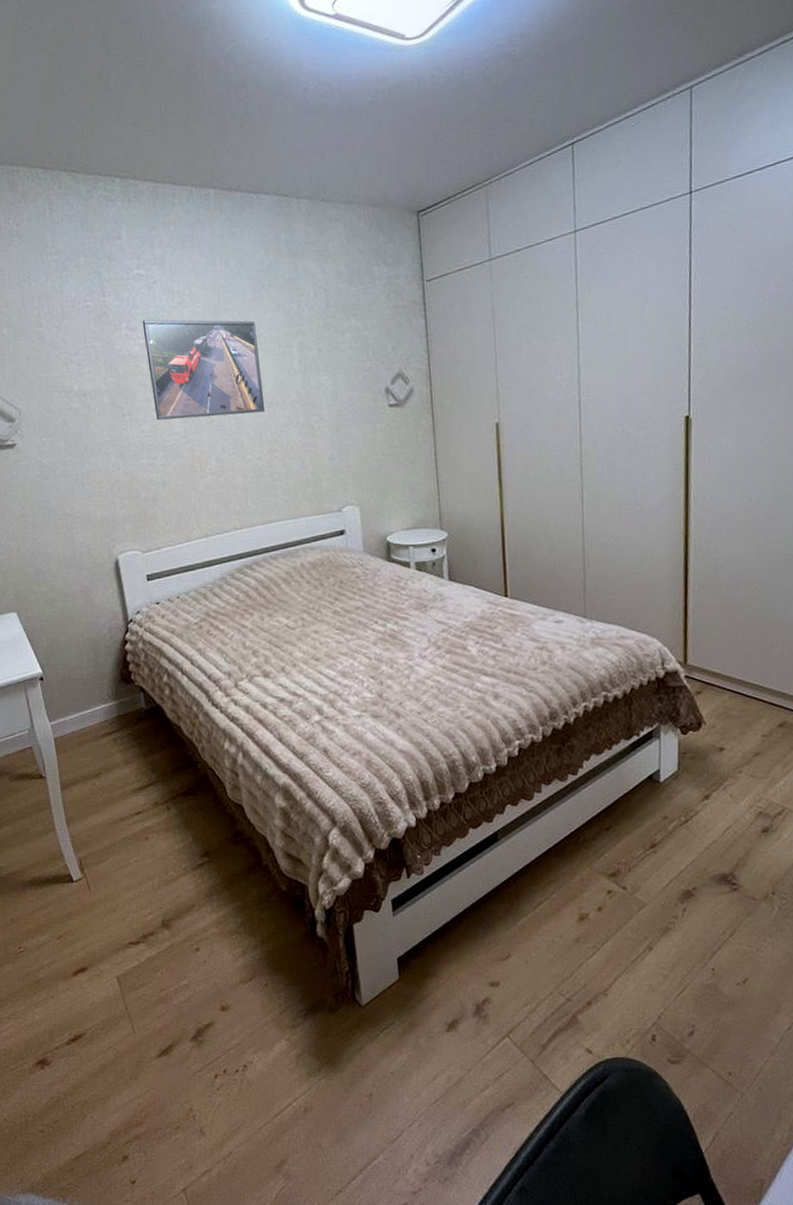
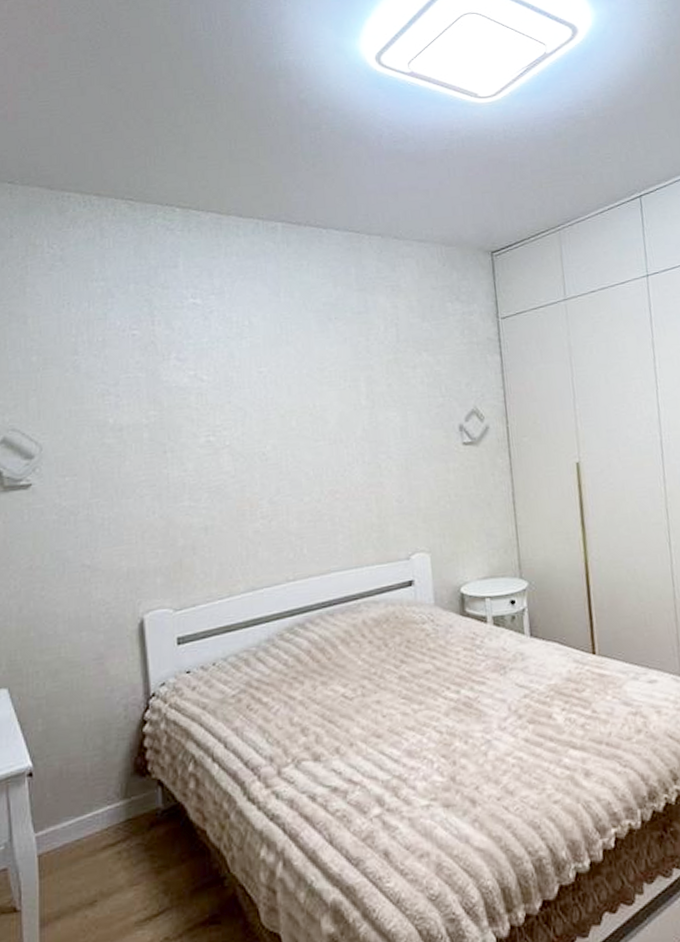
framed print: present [142,319,266,421] -> none [194,350,328,458]

